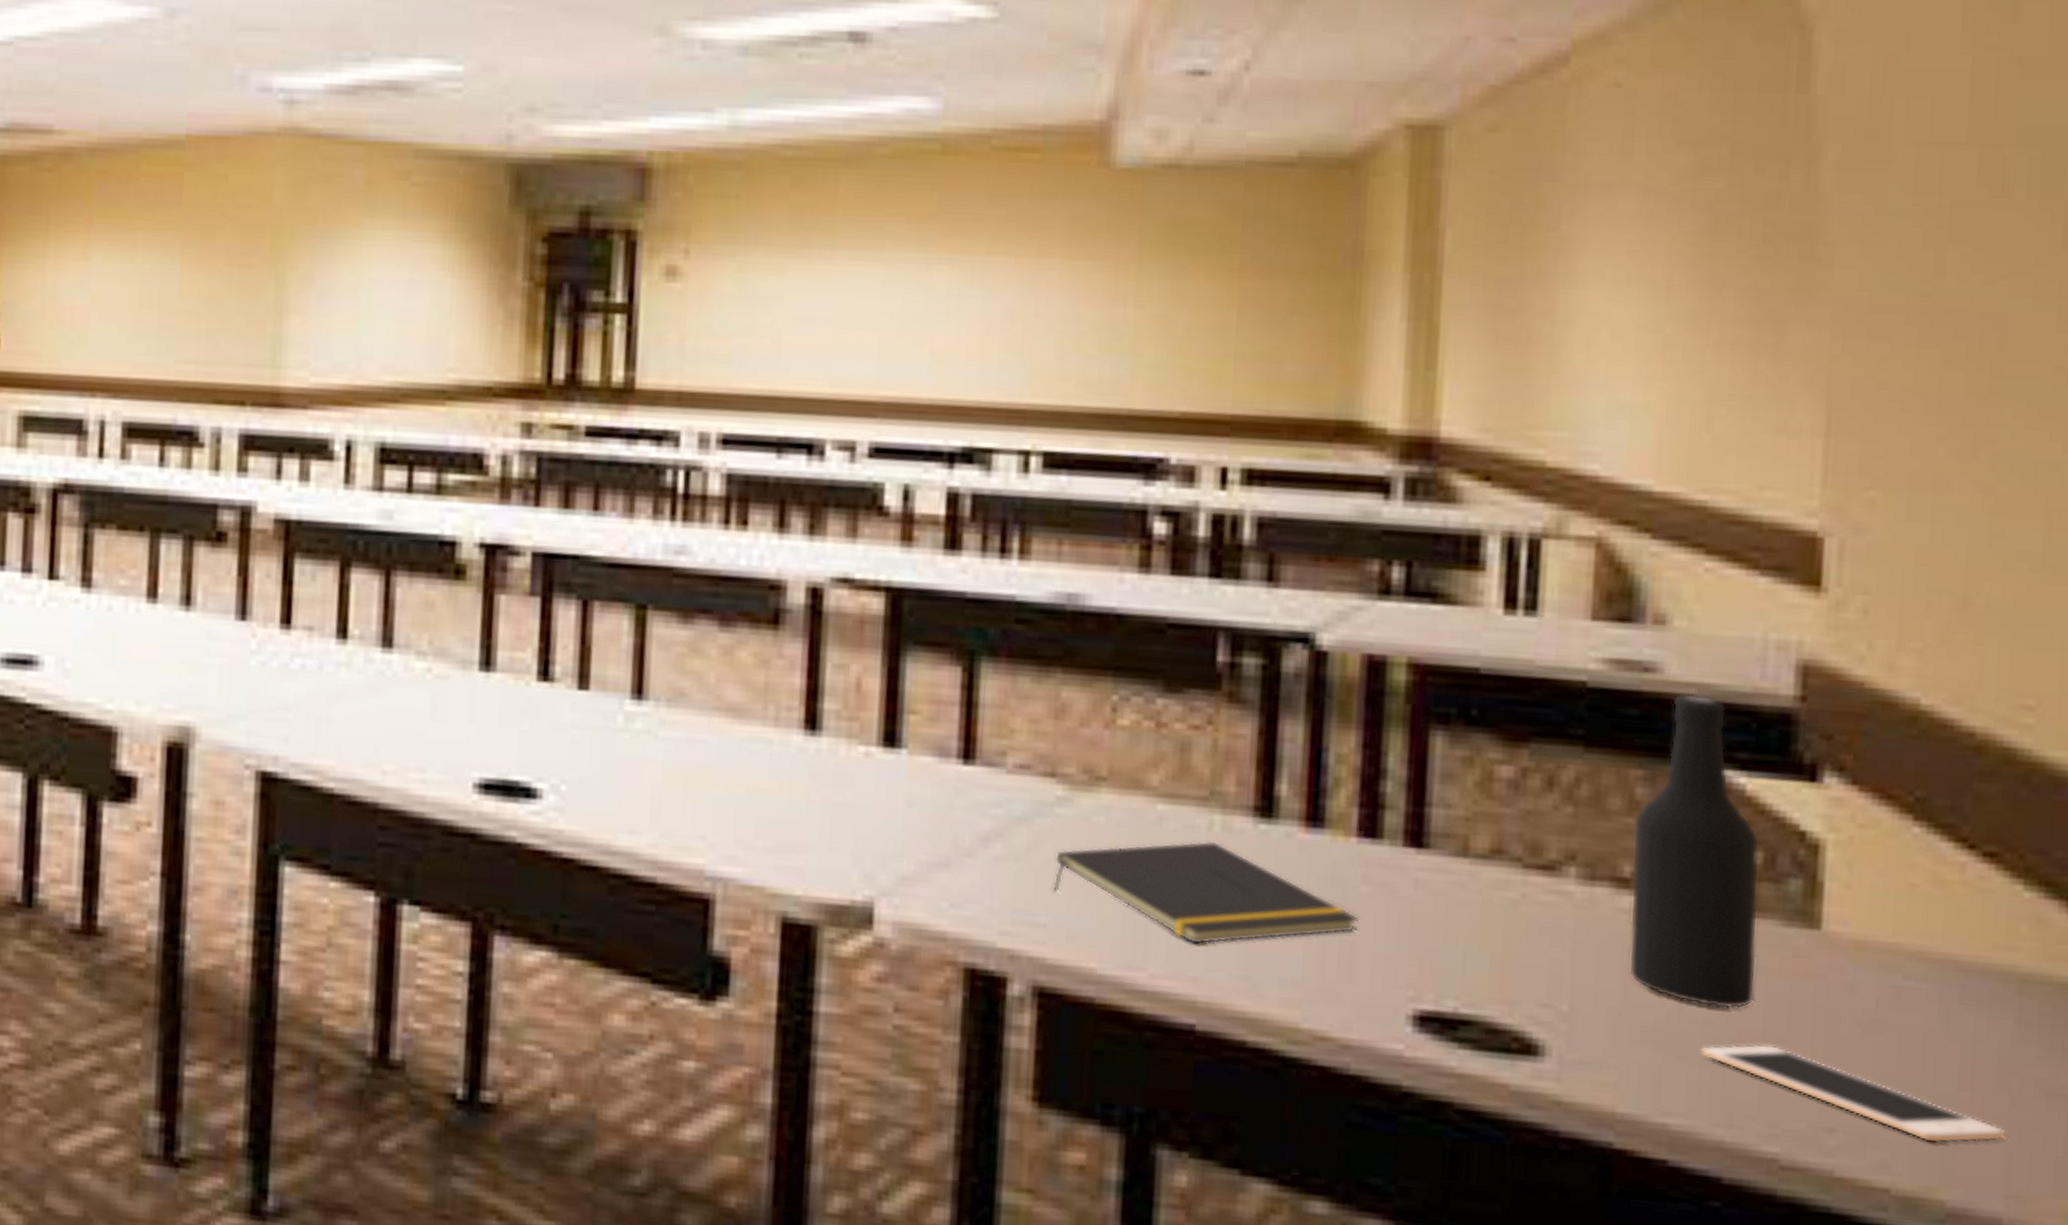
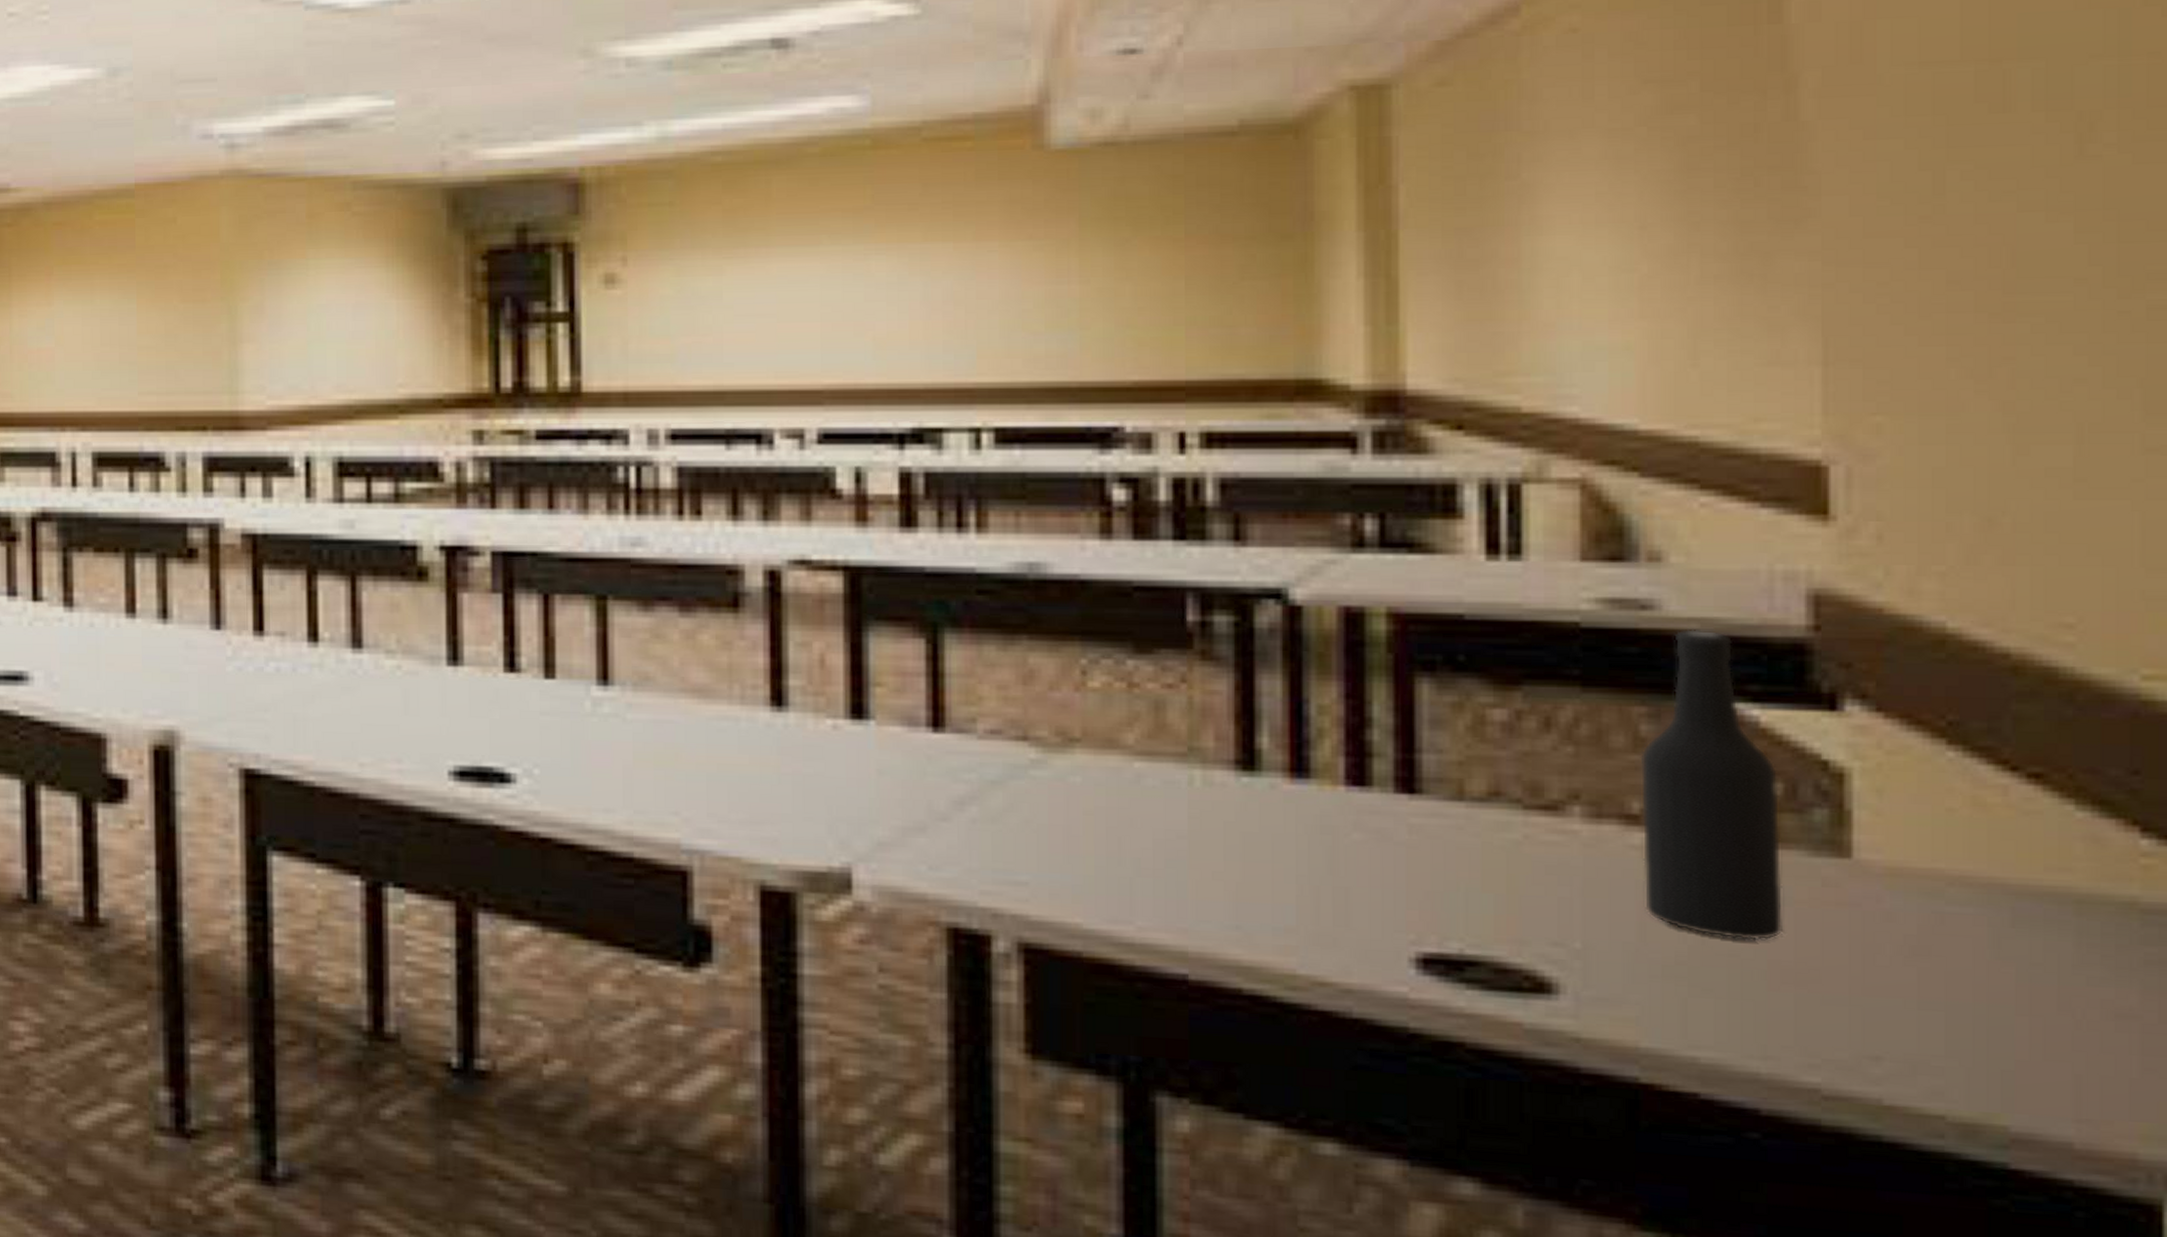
notepad: present [1052,841,1360,945] -> none [1031,796,1354,897]
cell phone: present [1701,1044,2007,1143] -> none [1729,974,2073,1068]

